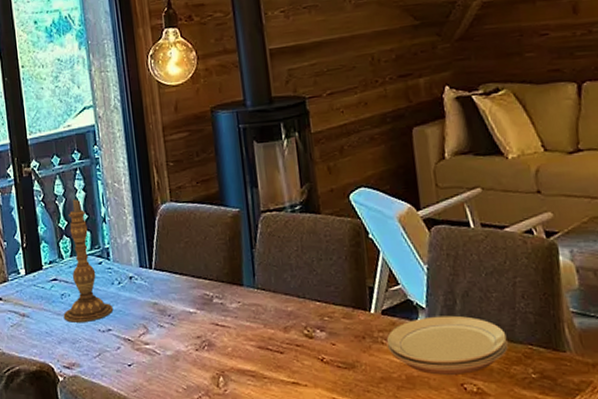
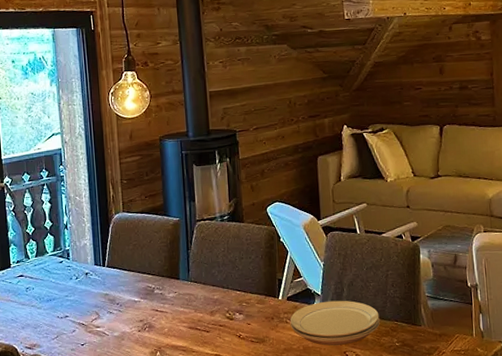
candlestick: present [63,198,114,323] -> none [27,208,71,311]

